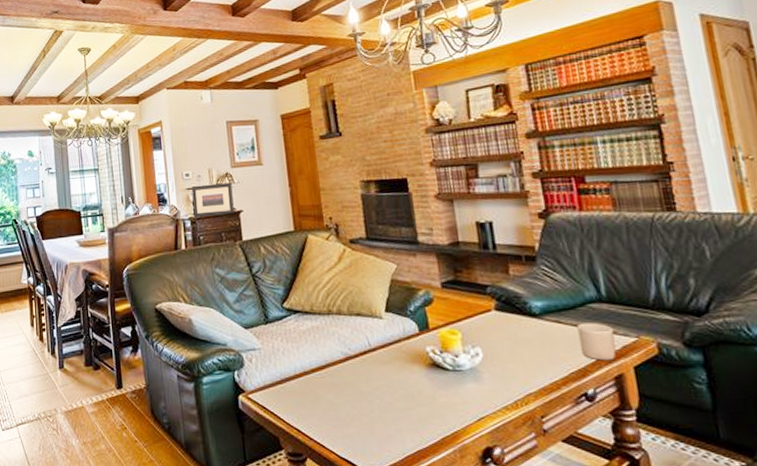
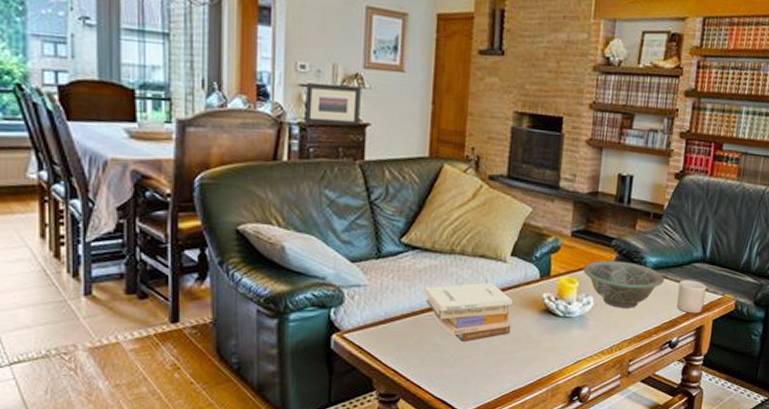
books: none [310,339,402,399] -> present [424,282,514,342]
decorative bowl: none [462,308,559,358] -> present [583,260,665,308]

